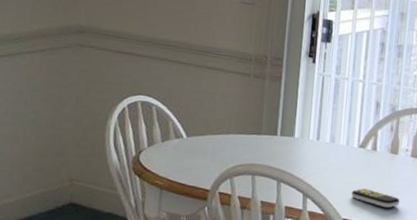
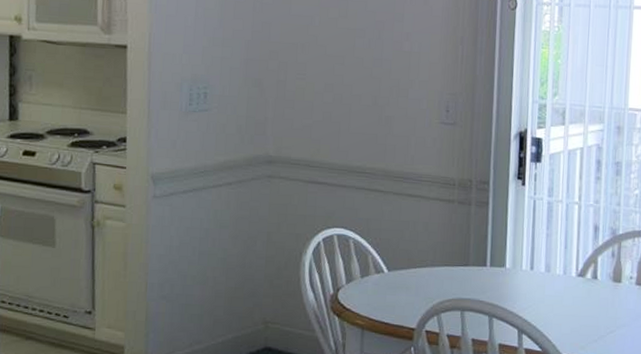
remote control: present [351,188,400,208] -> none [572,321,626,343]

